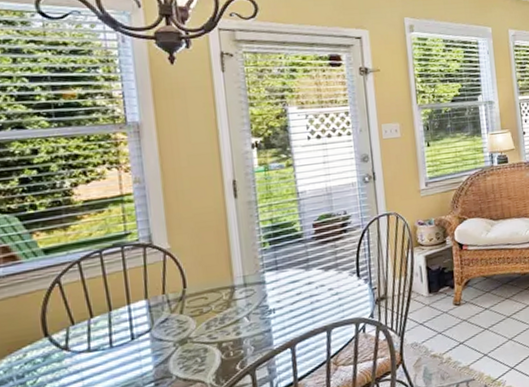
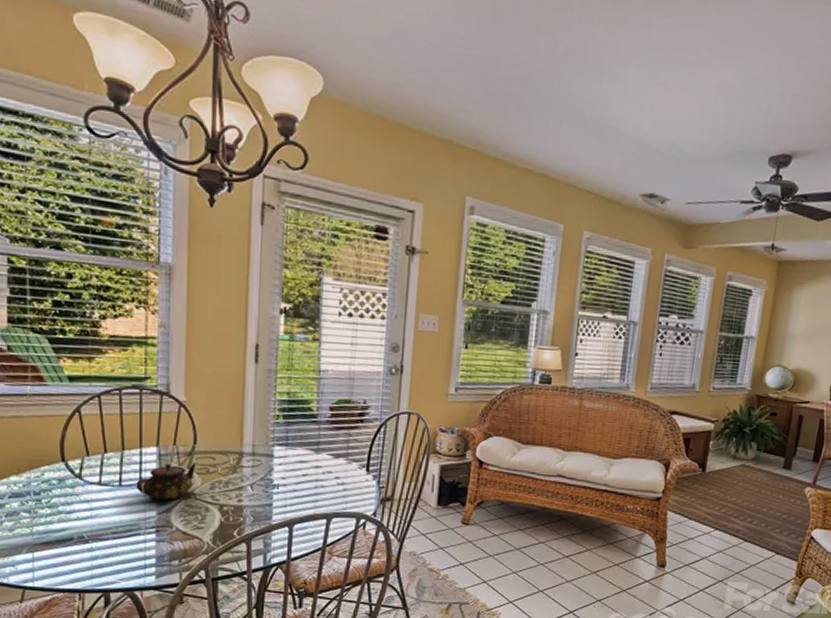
teapot: none [128,306,189,353] -> present [136,462,196,500]

